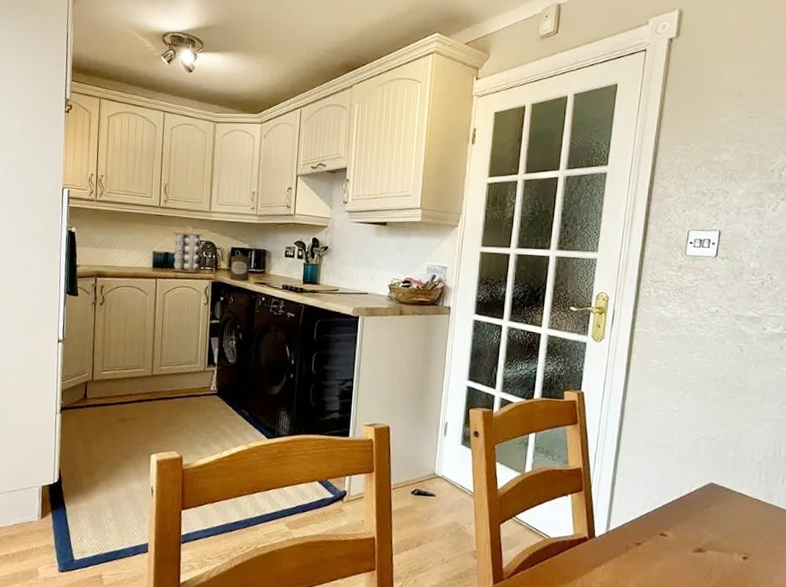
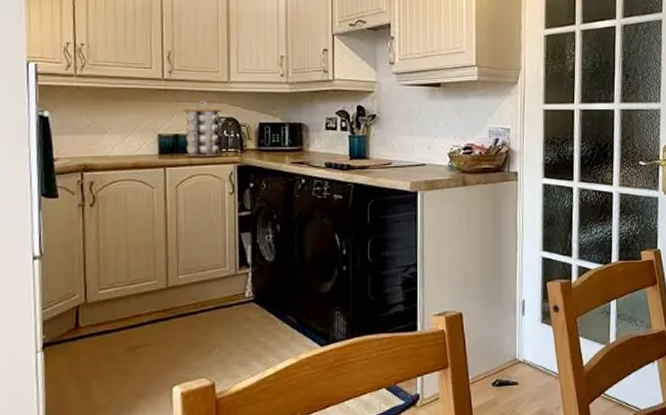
canister: present [230,252,250,281] -> none [259,128,284,162]

